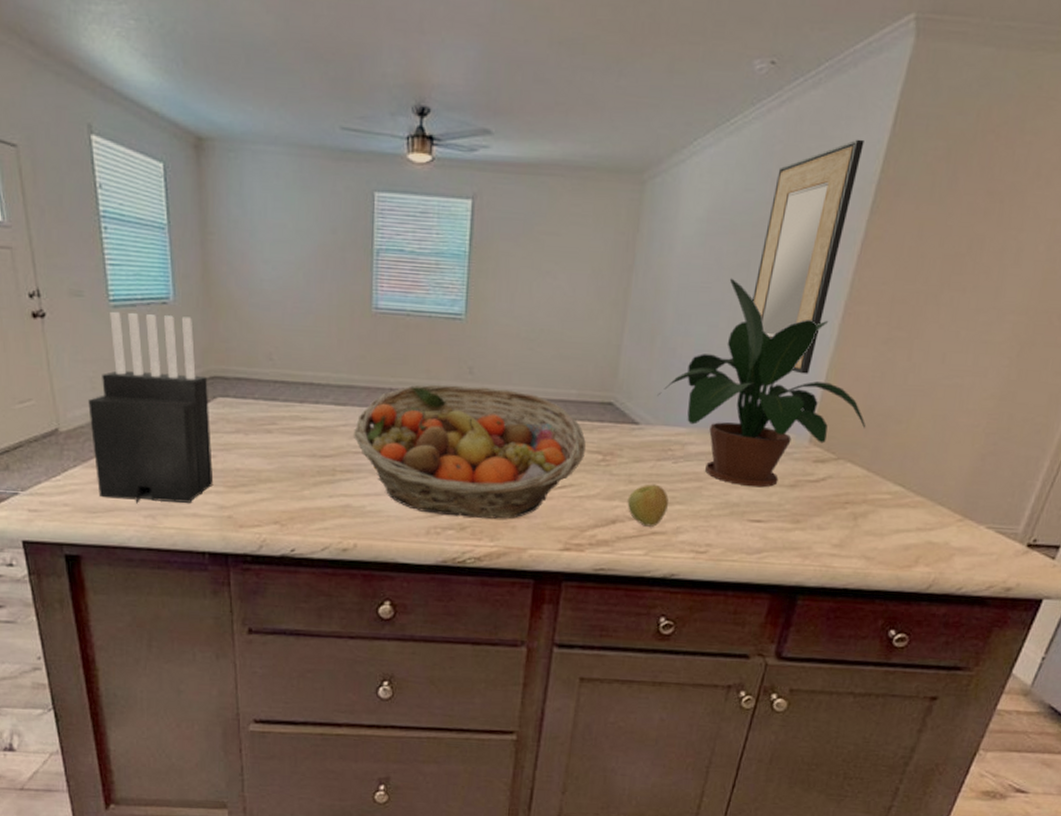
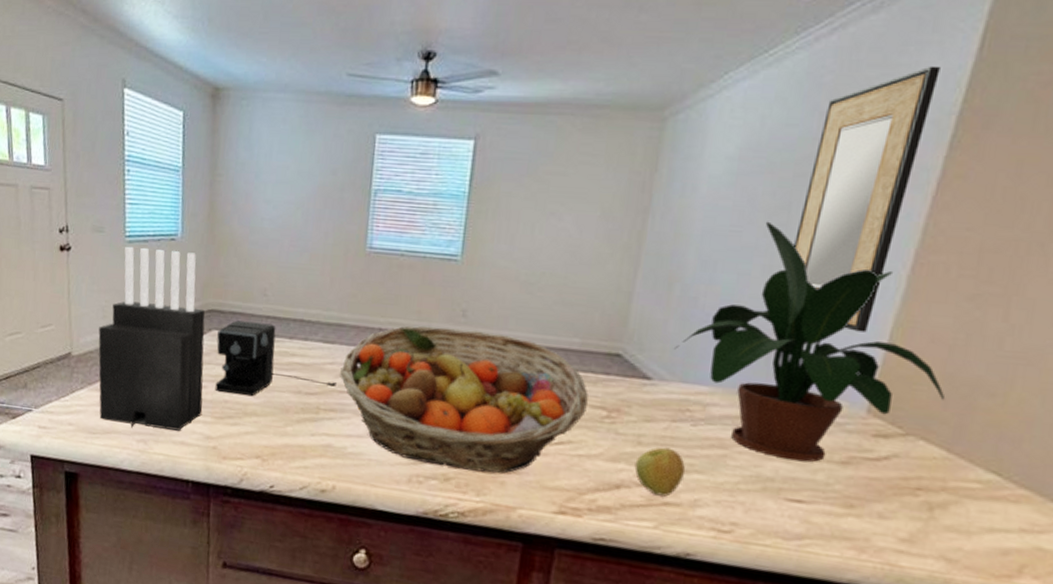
coffee maker: none [223,386,351,463] -> present [215,320,336,397]

